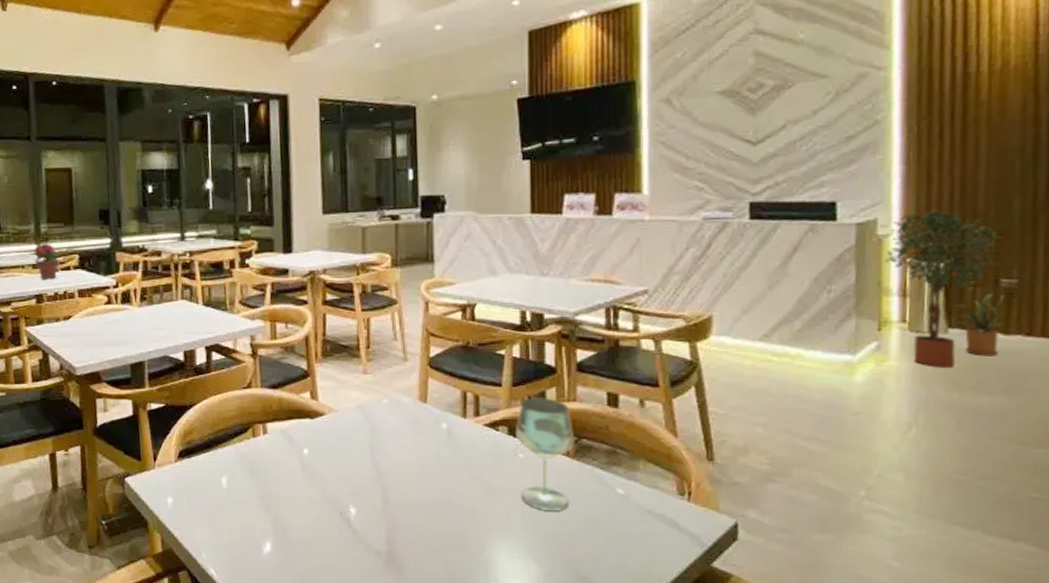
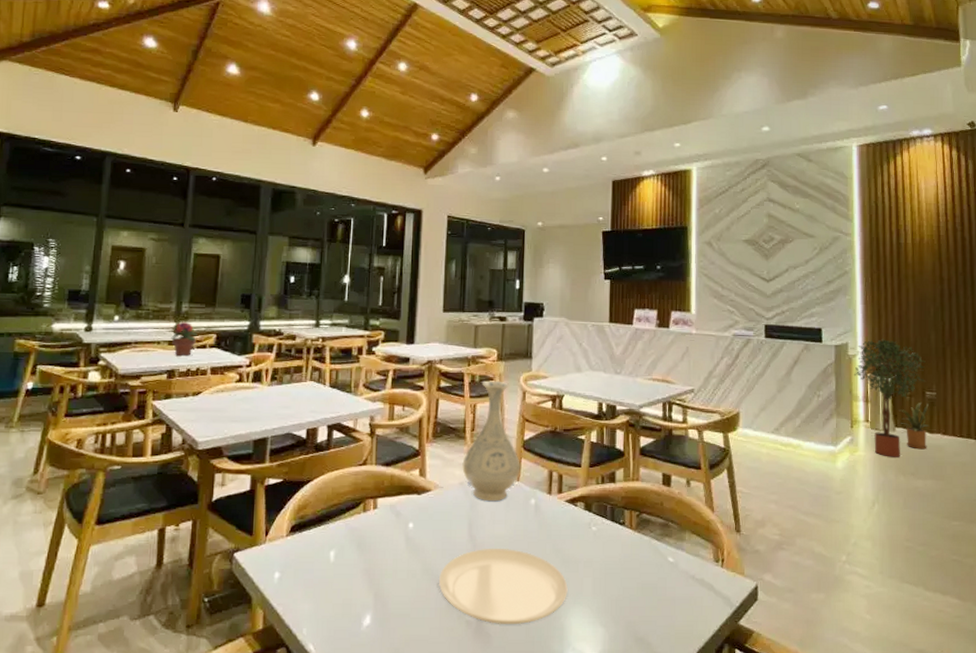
plate: none [342,477,492,557] -> present [439,549,568,624]
vase: none [358,290,429,426] -> present [462,380,522,502]
wine glass: present [515,398,575,512] -> none [590,477,637,579]

